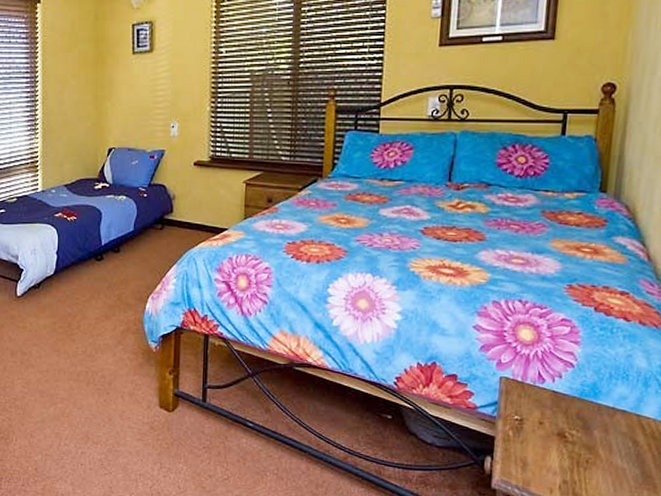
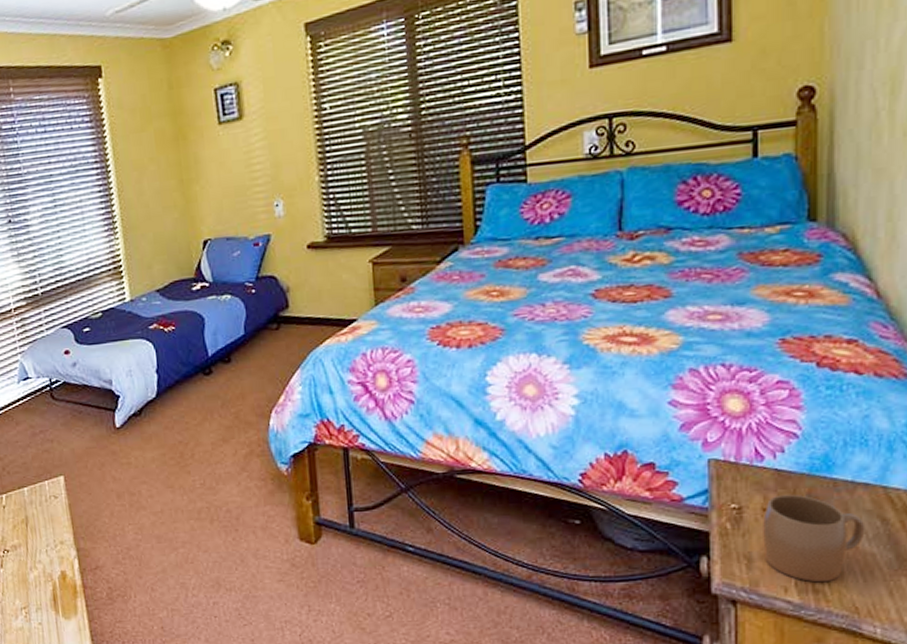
mug: none [536,412,620,488] -> present [761,494,865,583]

